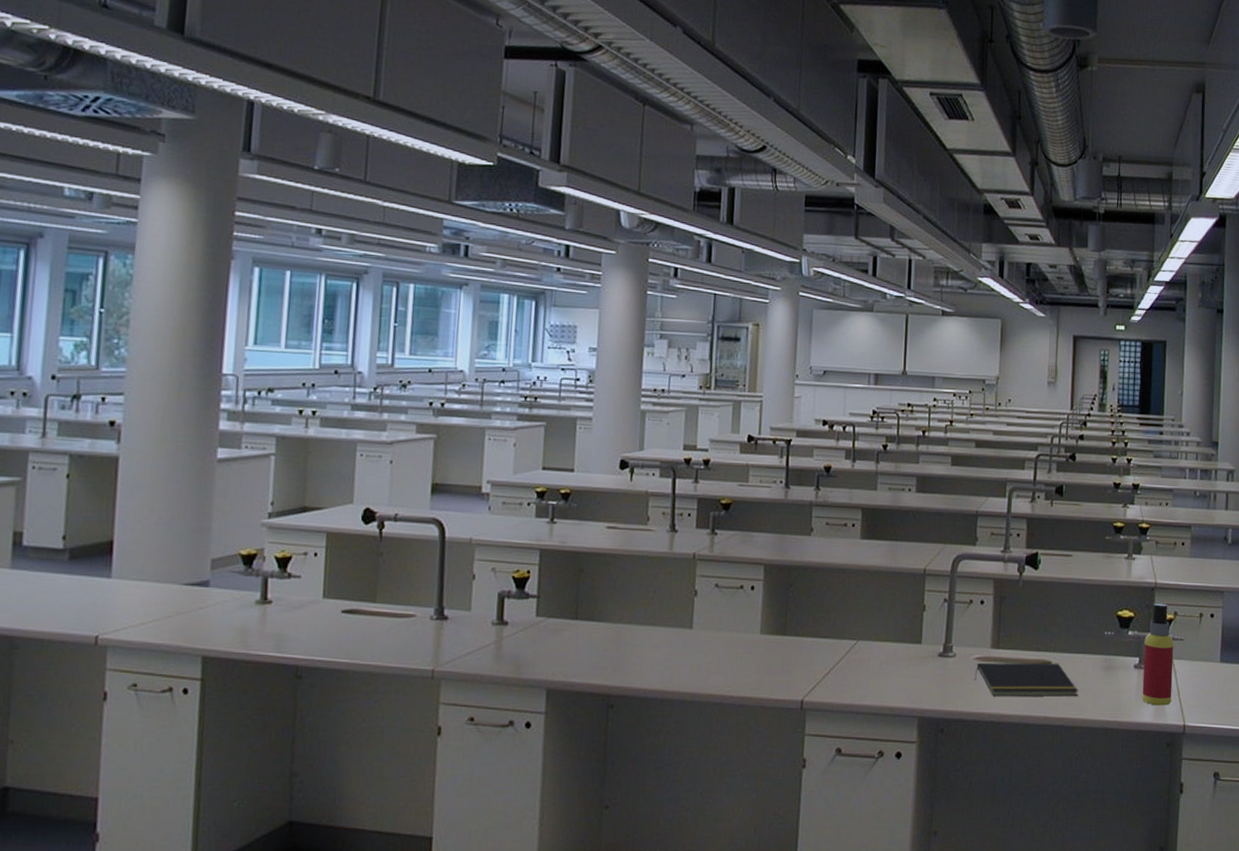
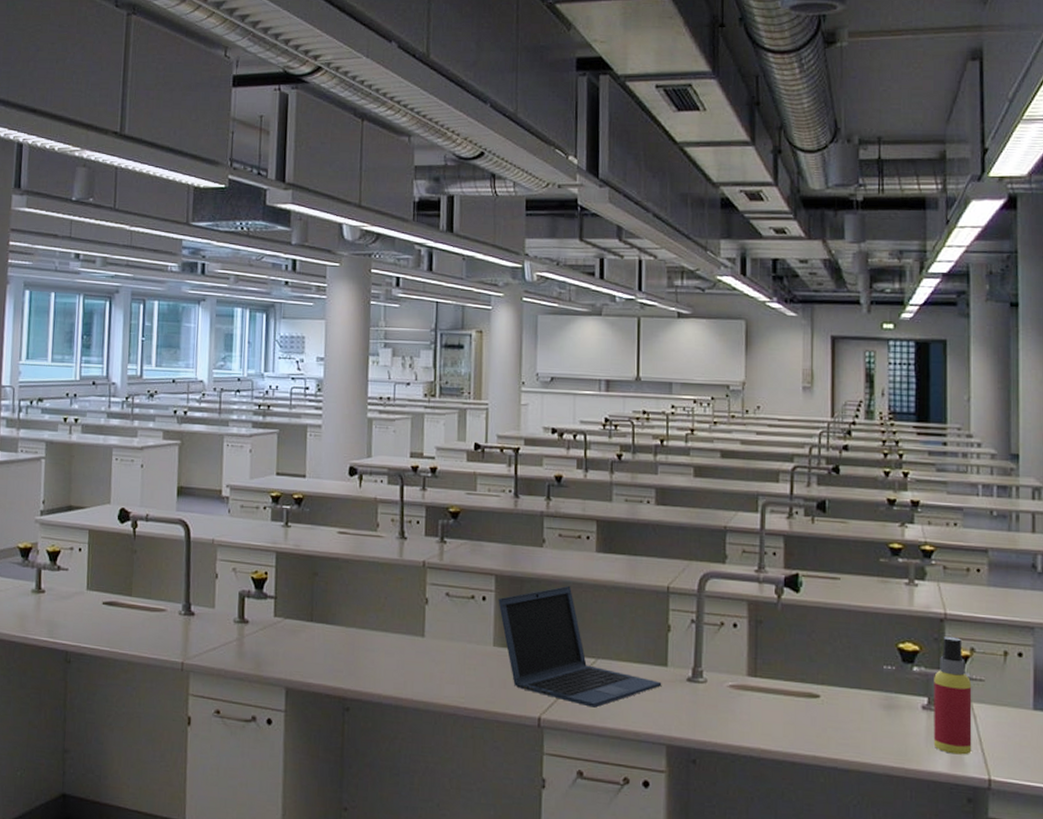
laptop: none [766,572,916,687] -> present [498,585,662,708]
notepad: present [974,662,1078,697] -> none [729,690,854,736]

